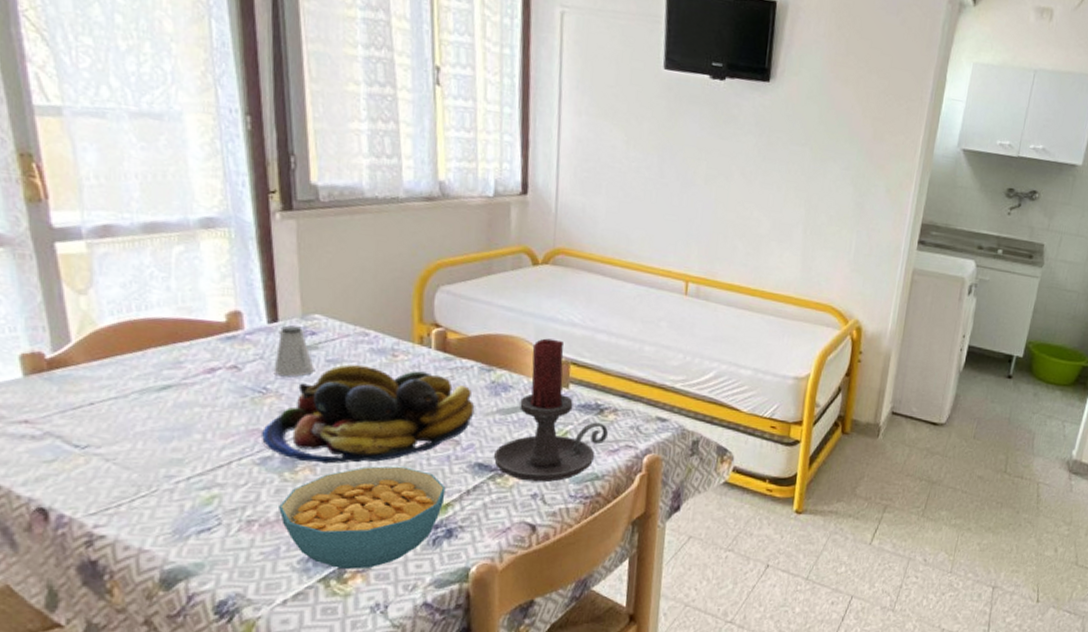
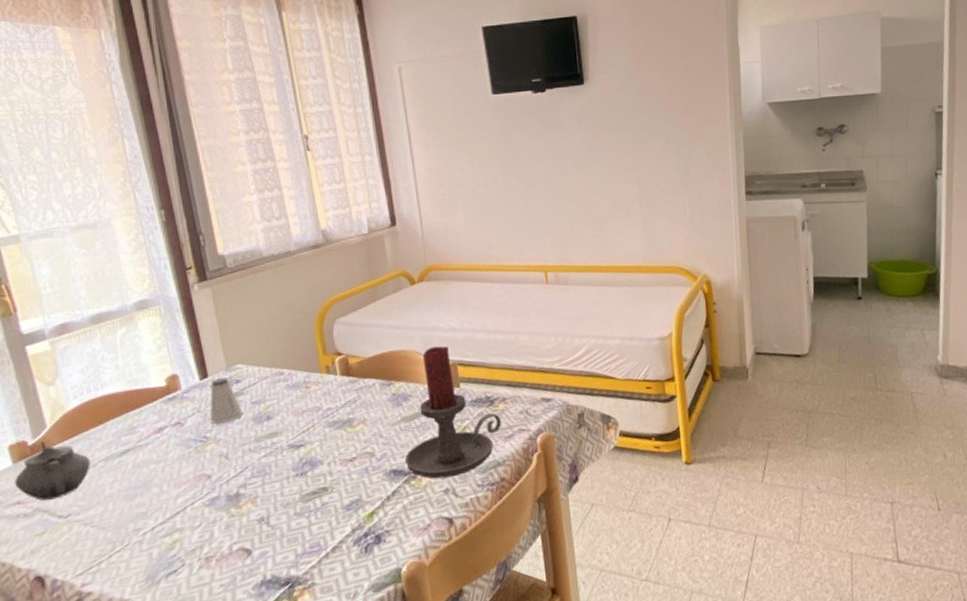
teapot: none [23,355,121,425] -> present [15,440,90,501]
fruit bowl: present [262,364,475,464] -> none [208,396,383,496]
cereal bowl: present [279,466,446,569] -> none [230,485,369,589]

